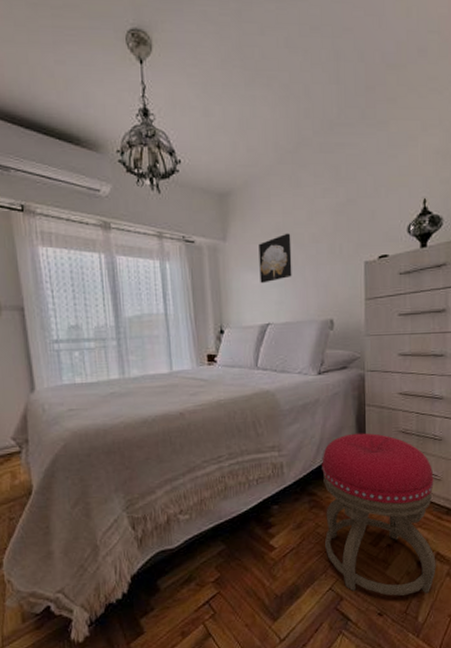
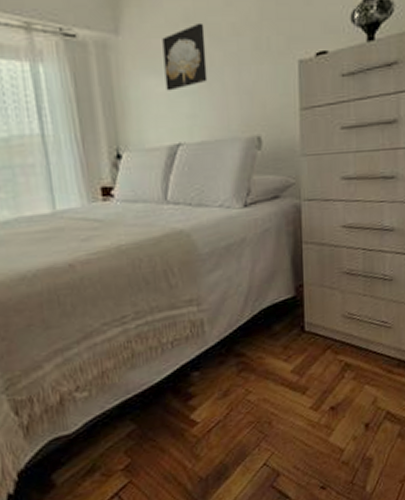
stool: present [322,433,436,596] -> none [251,276,386,466]

